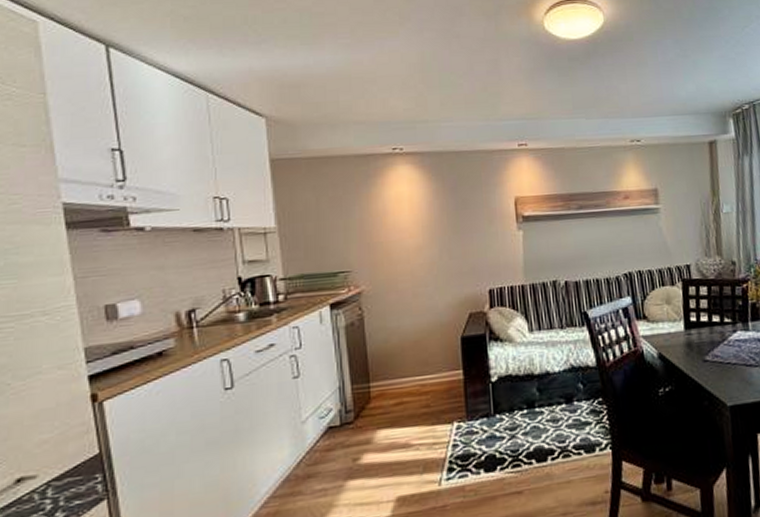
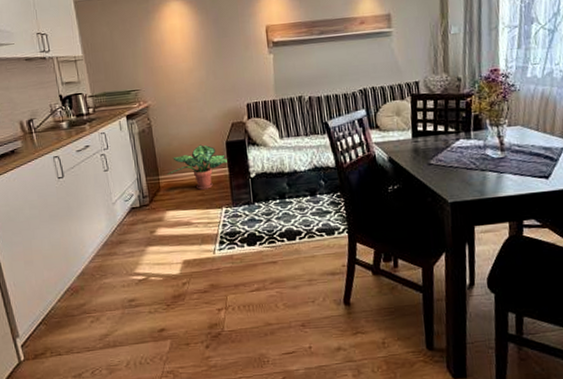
potted plant: none [379,341,462,400] -> present [165,145,227,190]

